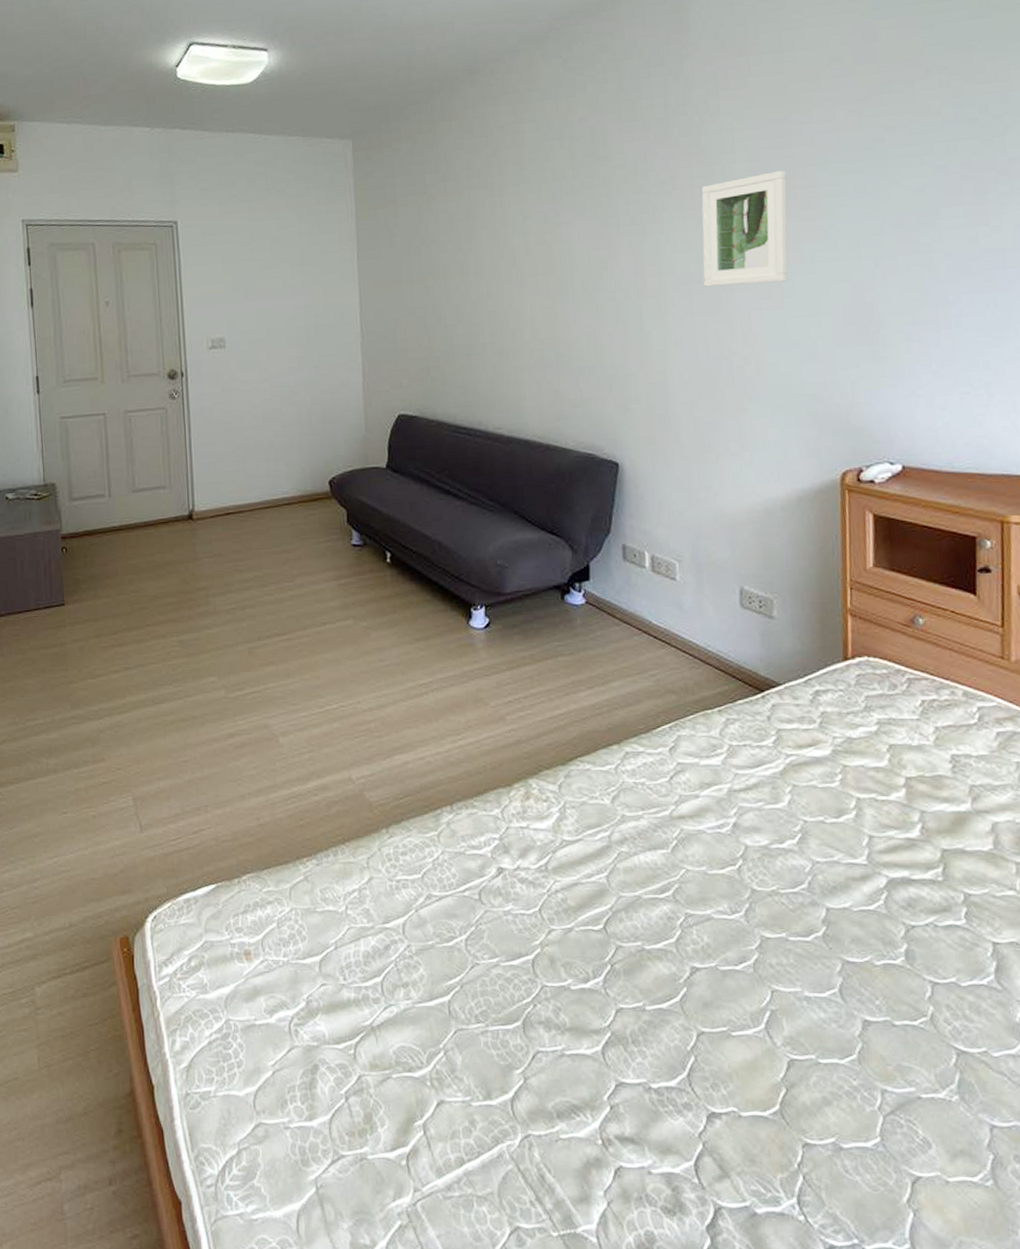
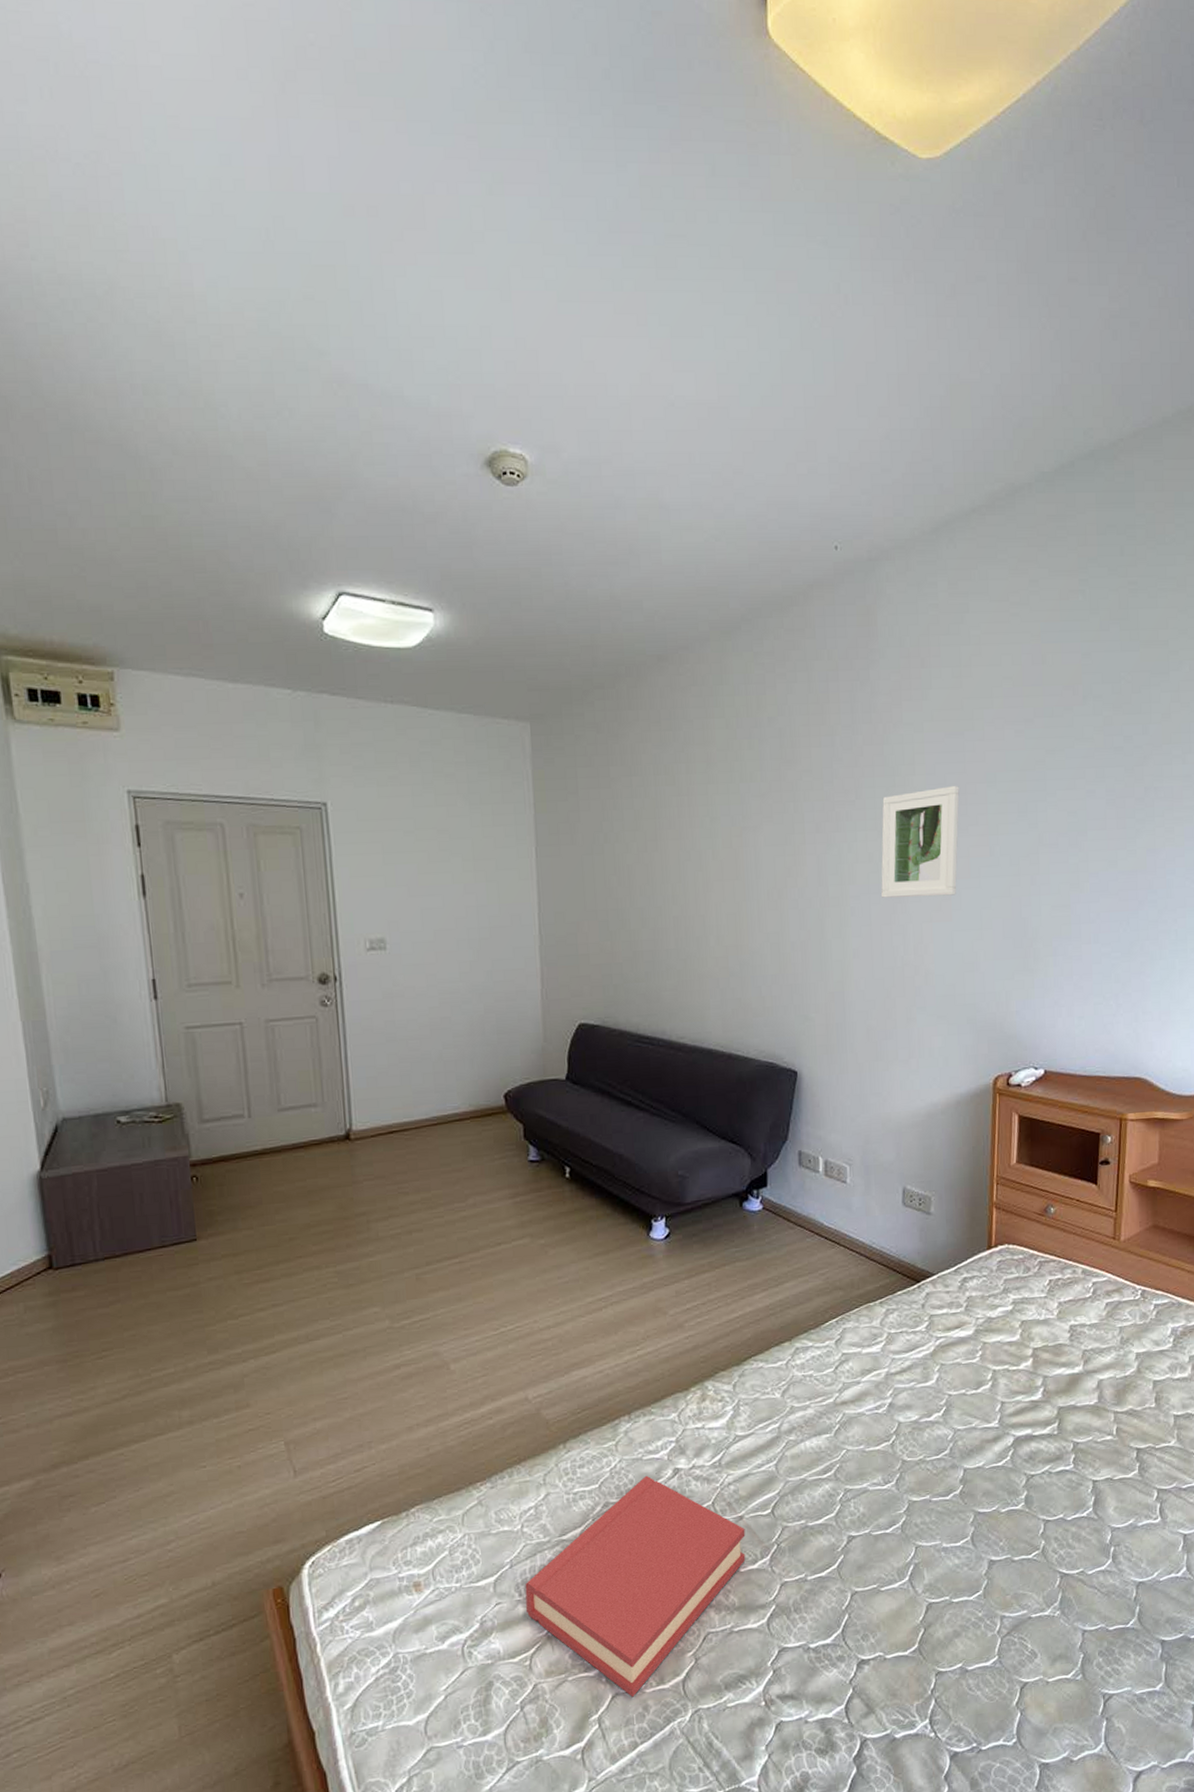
hardback book: none [349,871,577,1108] -> present [525,1475,746,1698]

